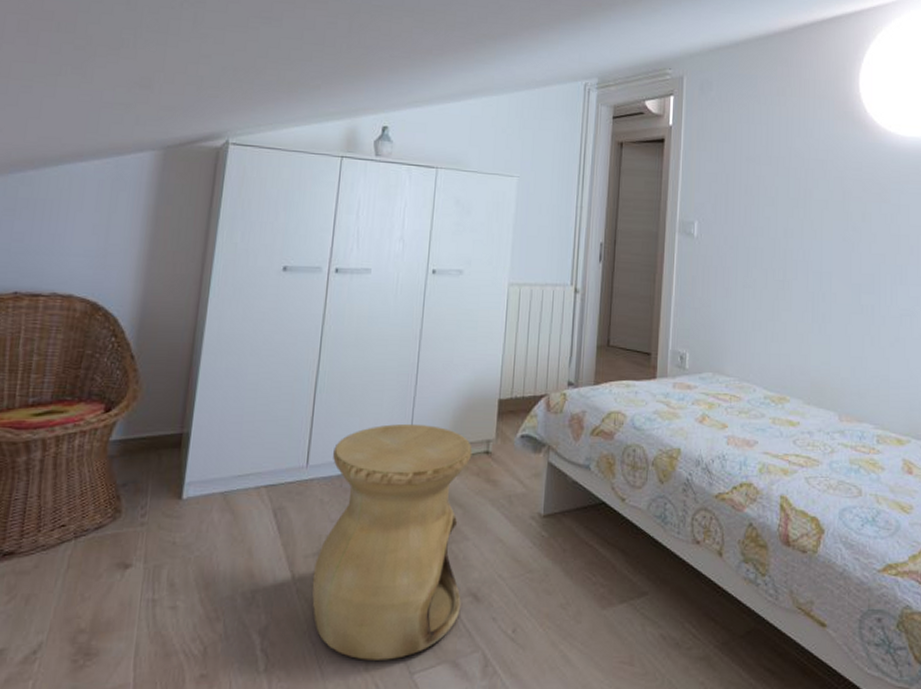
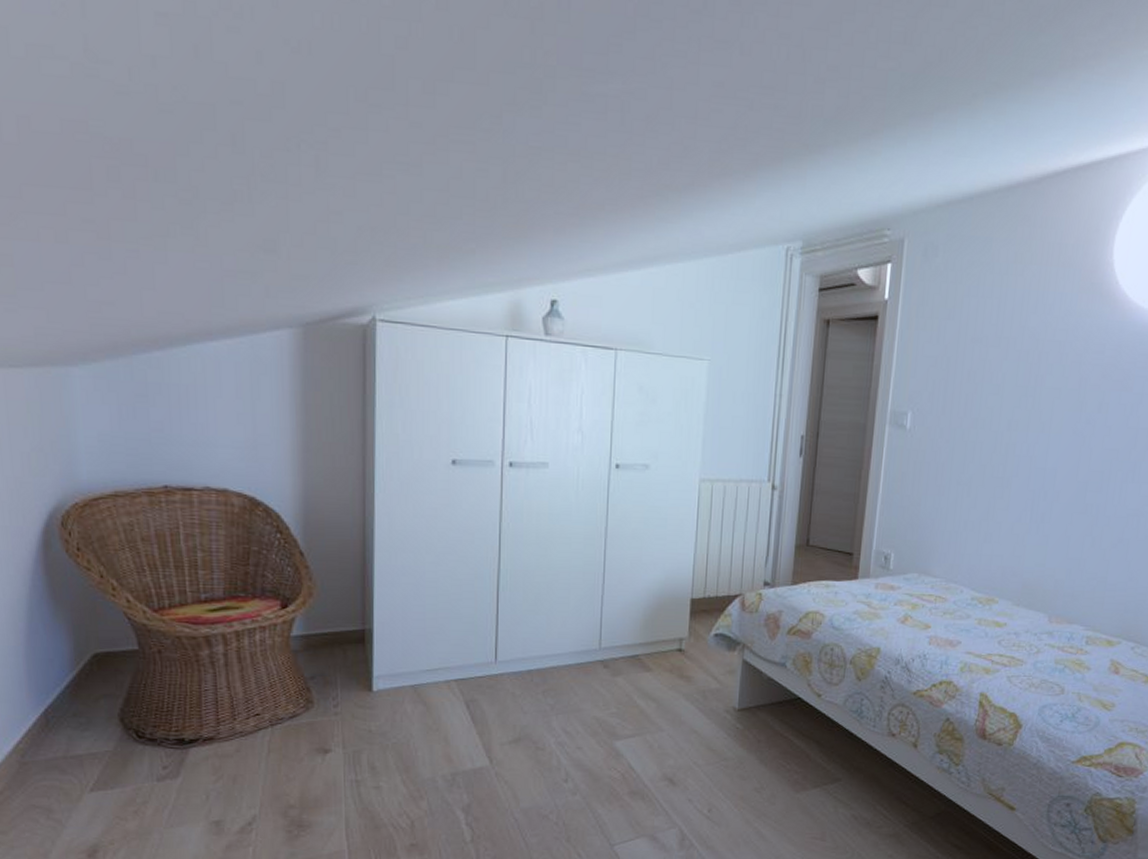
side table: present [312,423,473,660] -> none [510,621,665,834]

